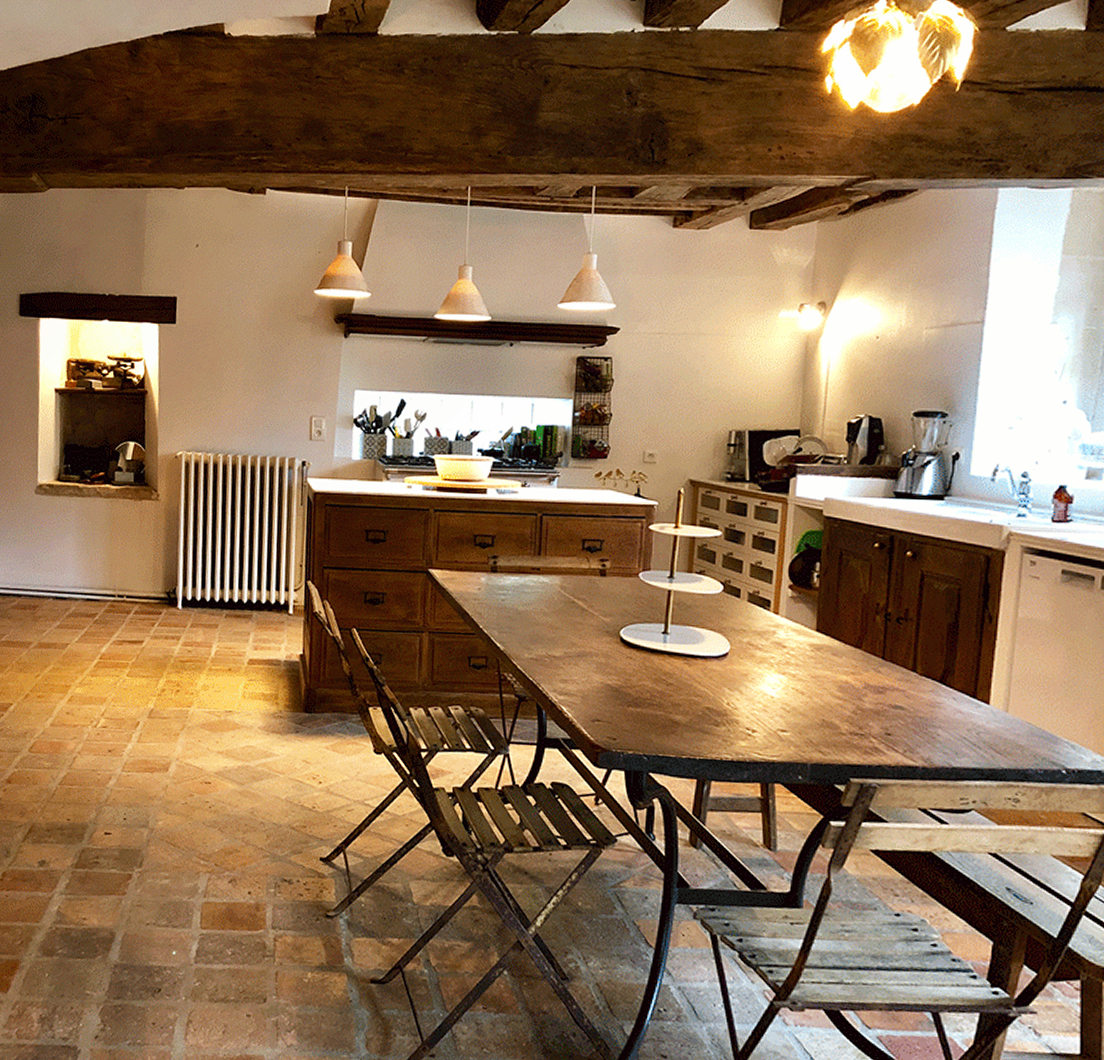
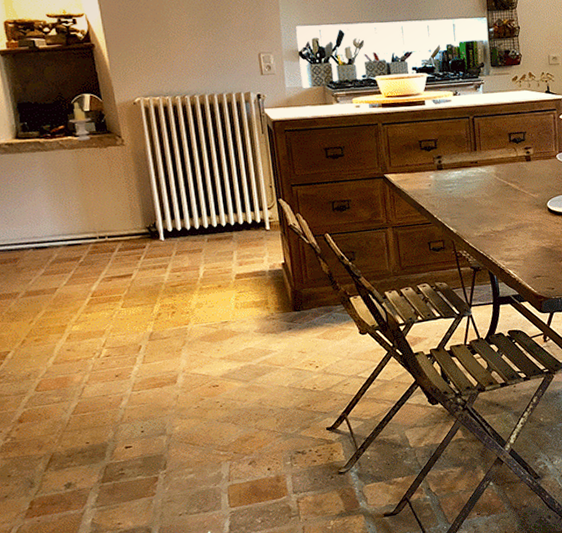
candle: none [109,449,132,490] -> present [68,102,92,141]

